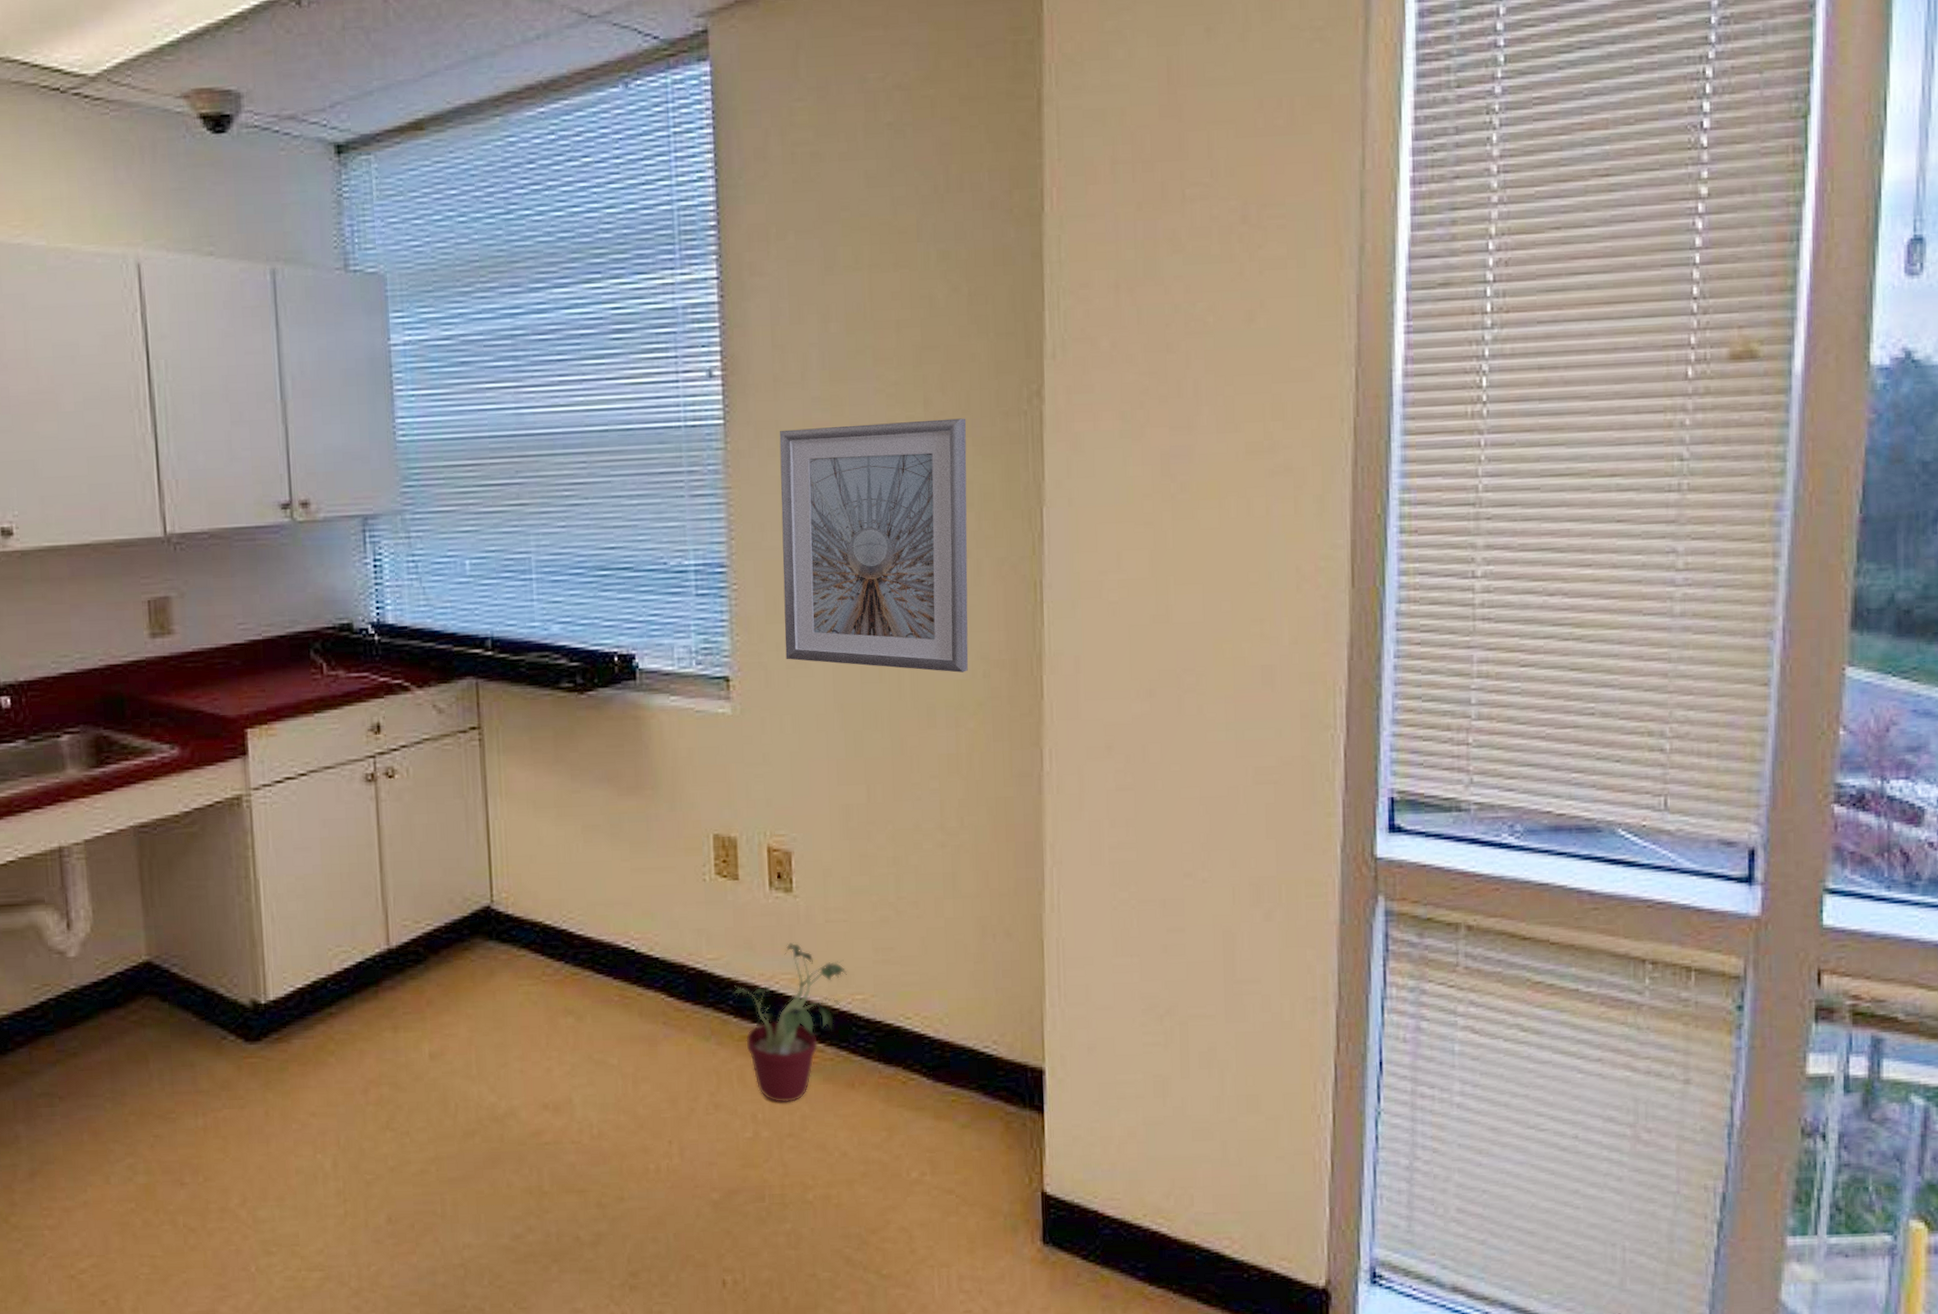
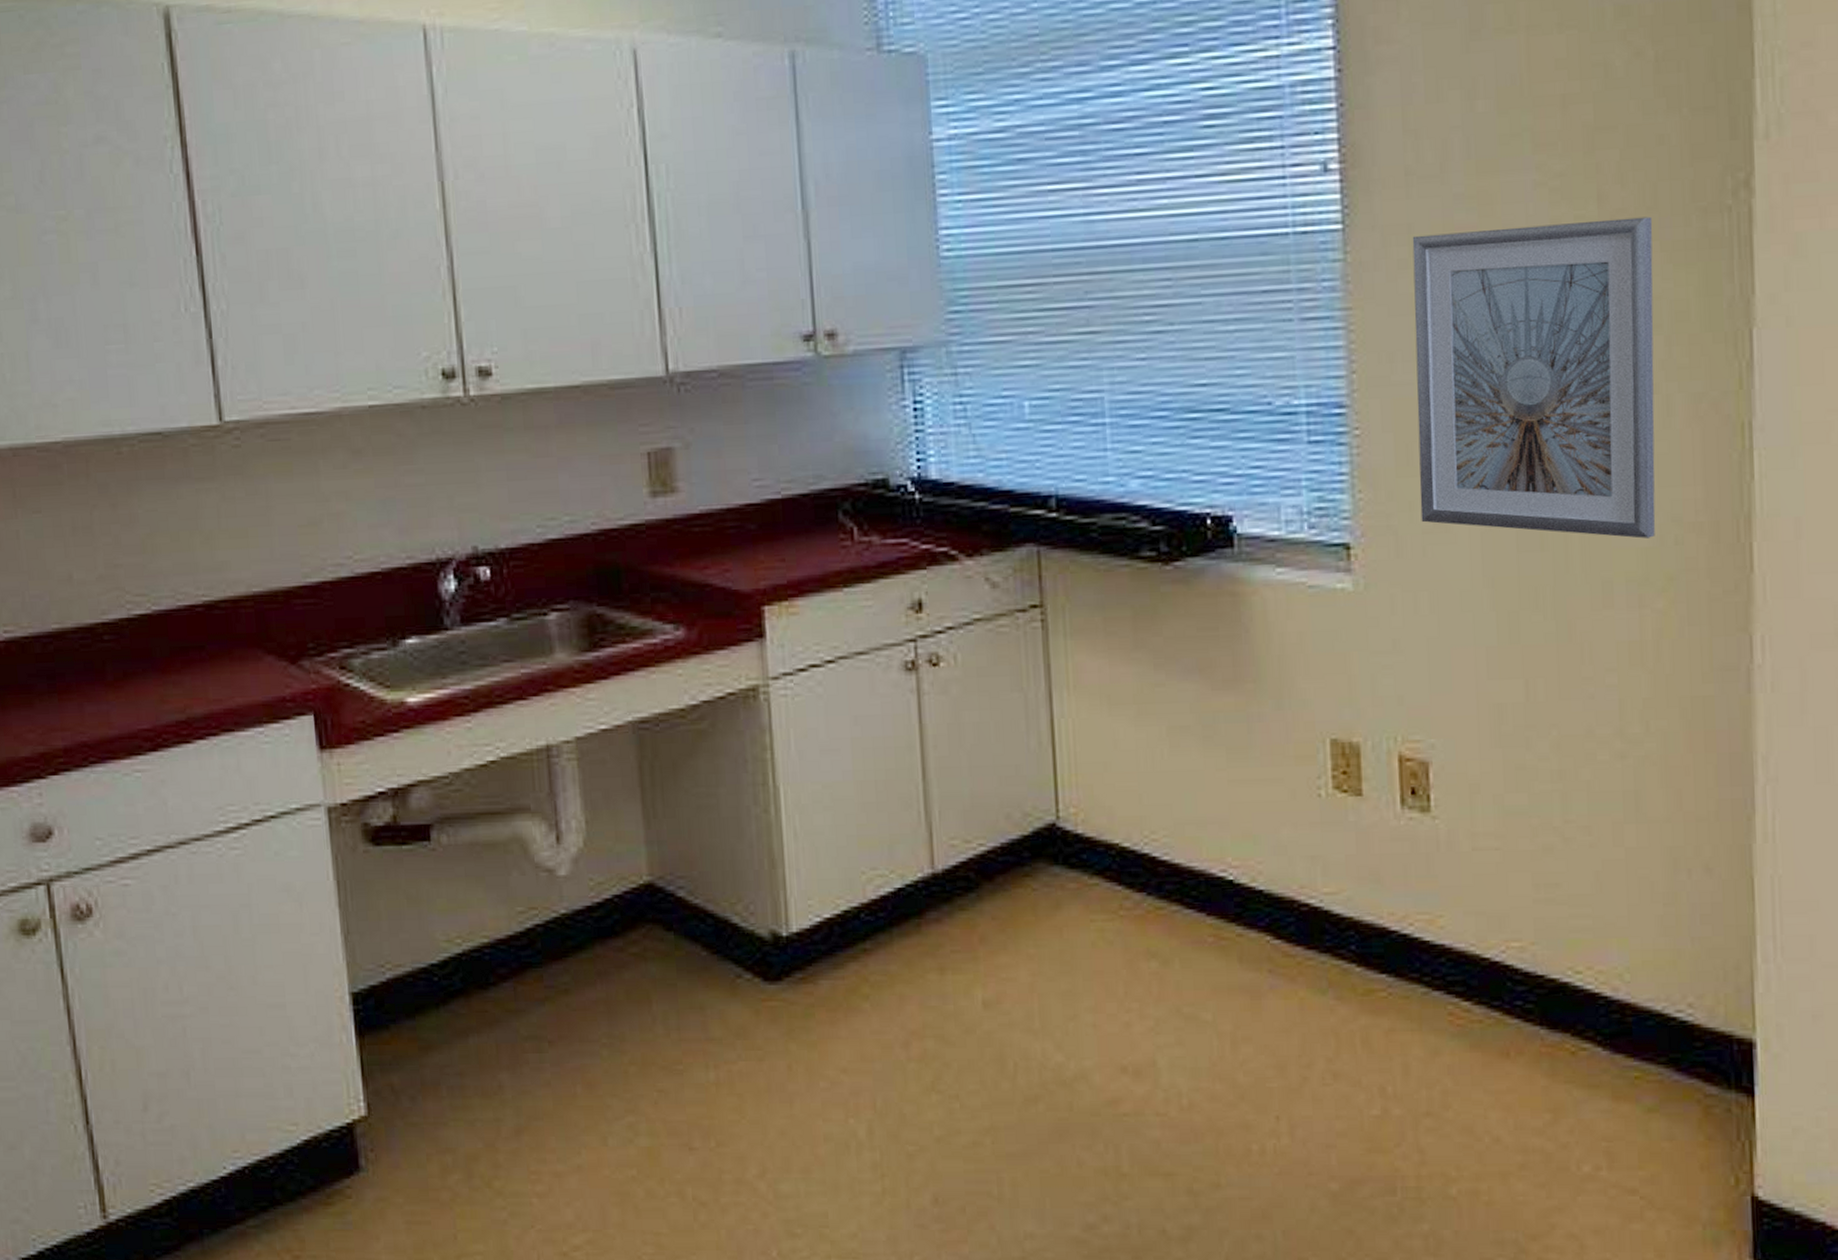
potted plant: present [732,942,848,1103] -> none [1355,875,1501,1073]

